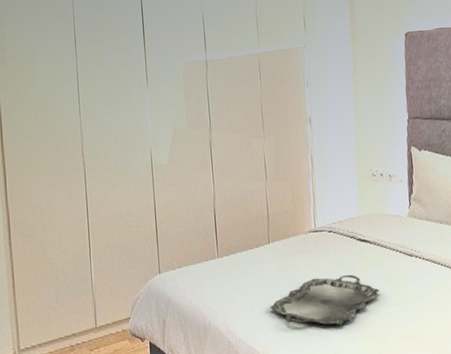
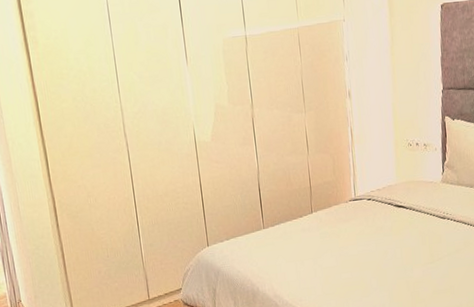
serving tray: present [270,274,380,325] -> none [314,238,415,285]

